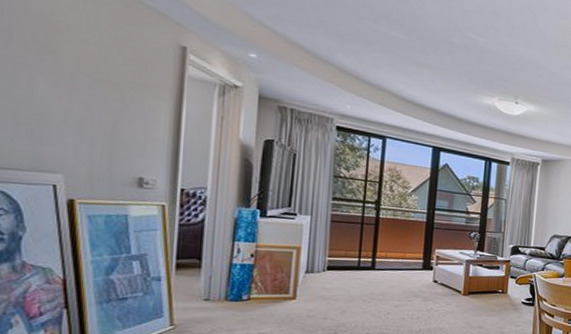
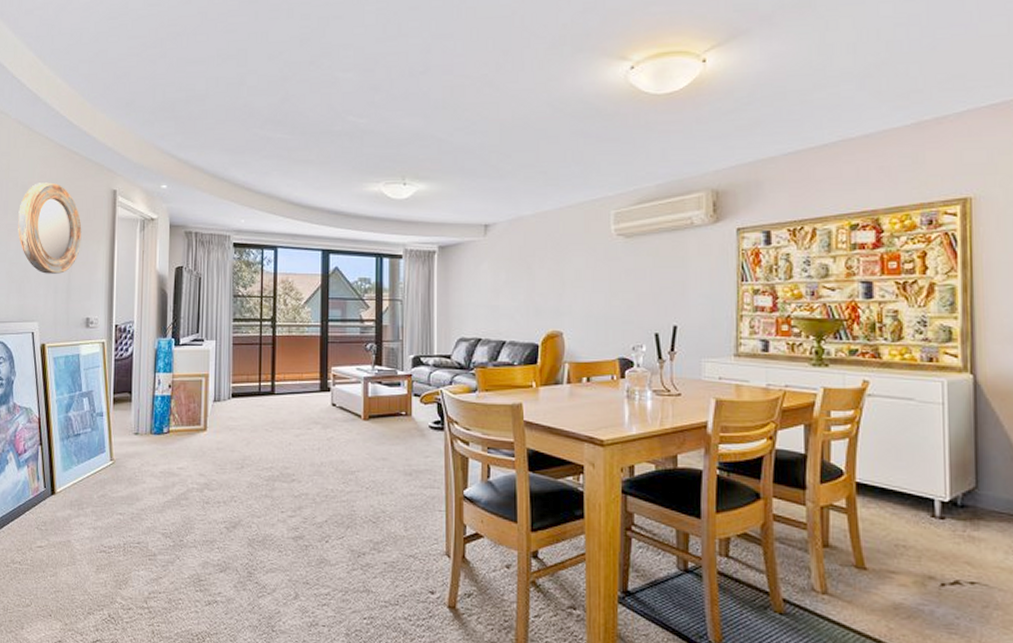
home mirror: none [30,15,135,125] -> present [18,182,82,274]

